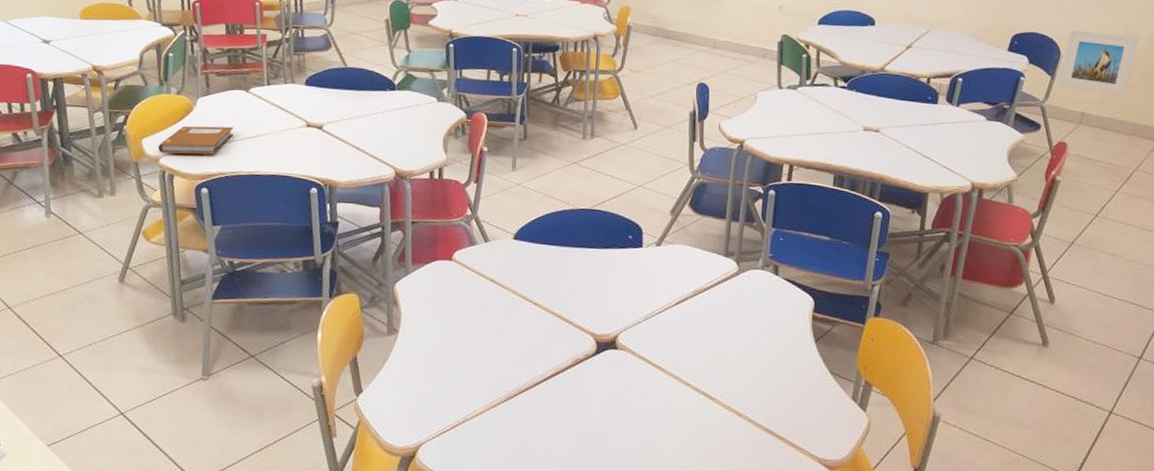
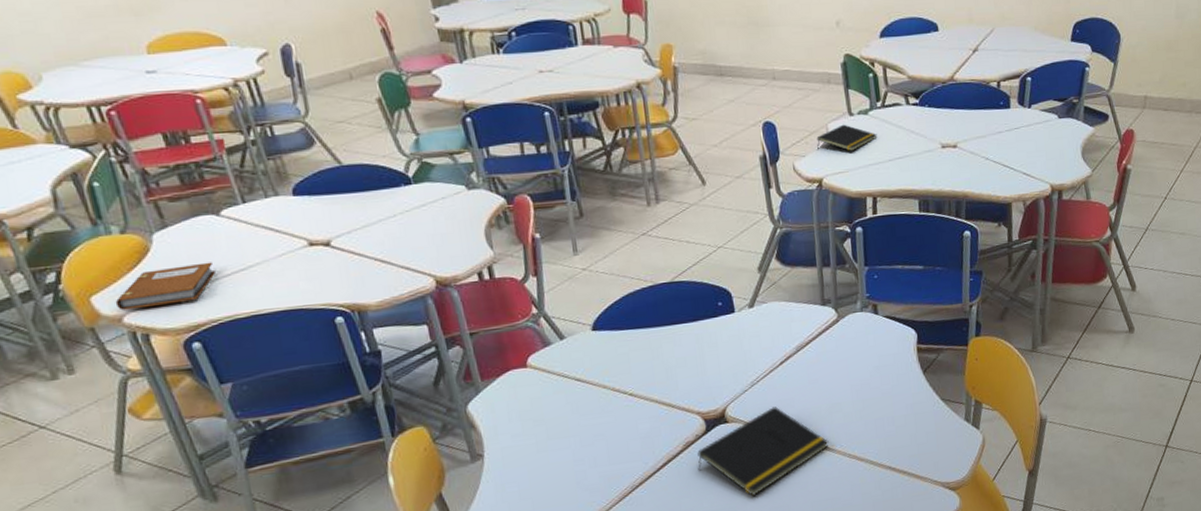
notepad: none [581,343,710,427] -> present [697,407,829,497]
notepad: none [744,95,803,120] -> present [816,124,877,151]
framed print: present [1058,30,1138,96] -> none [1121,10,1190,74]

